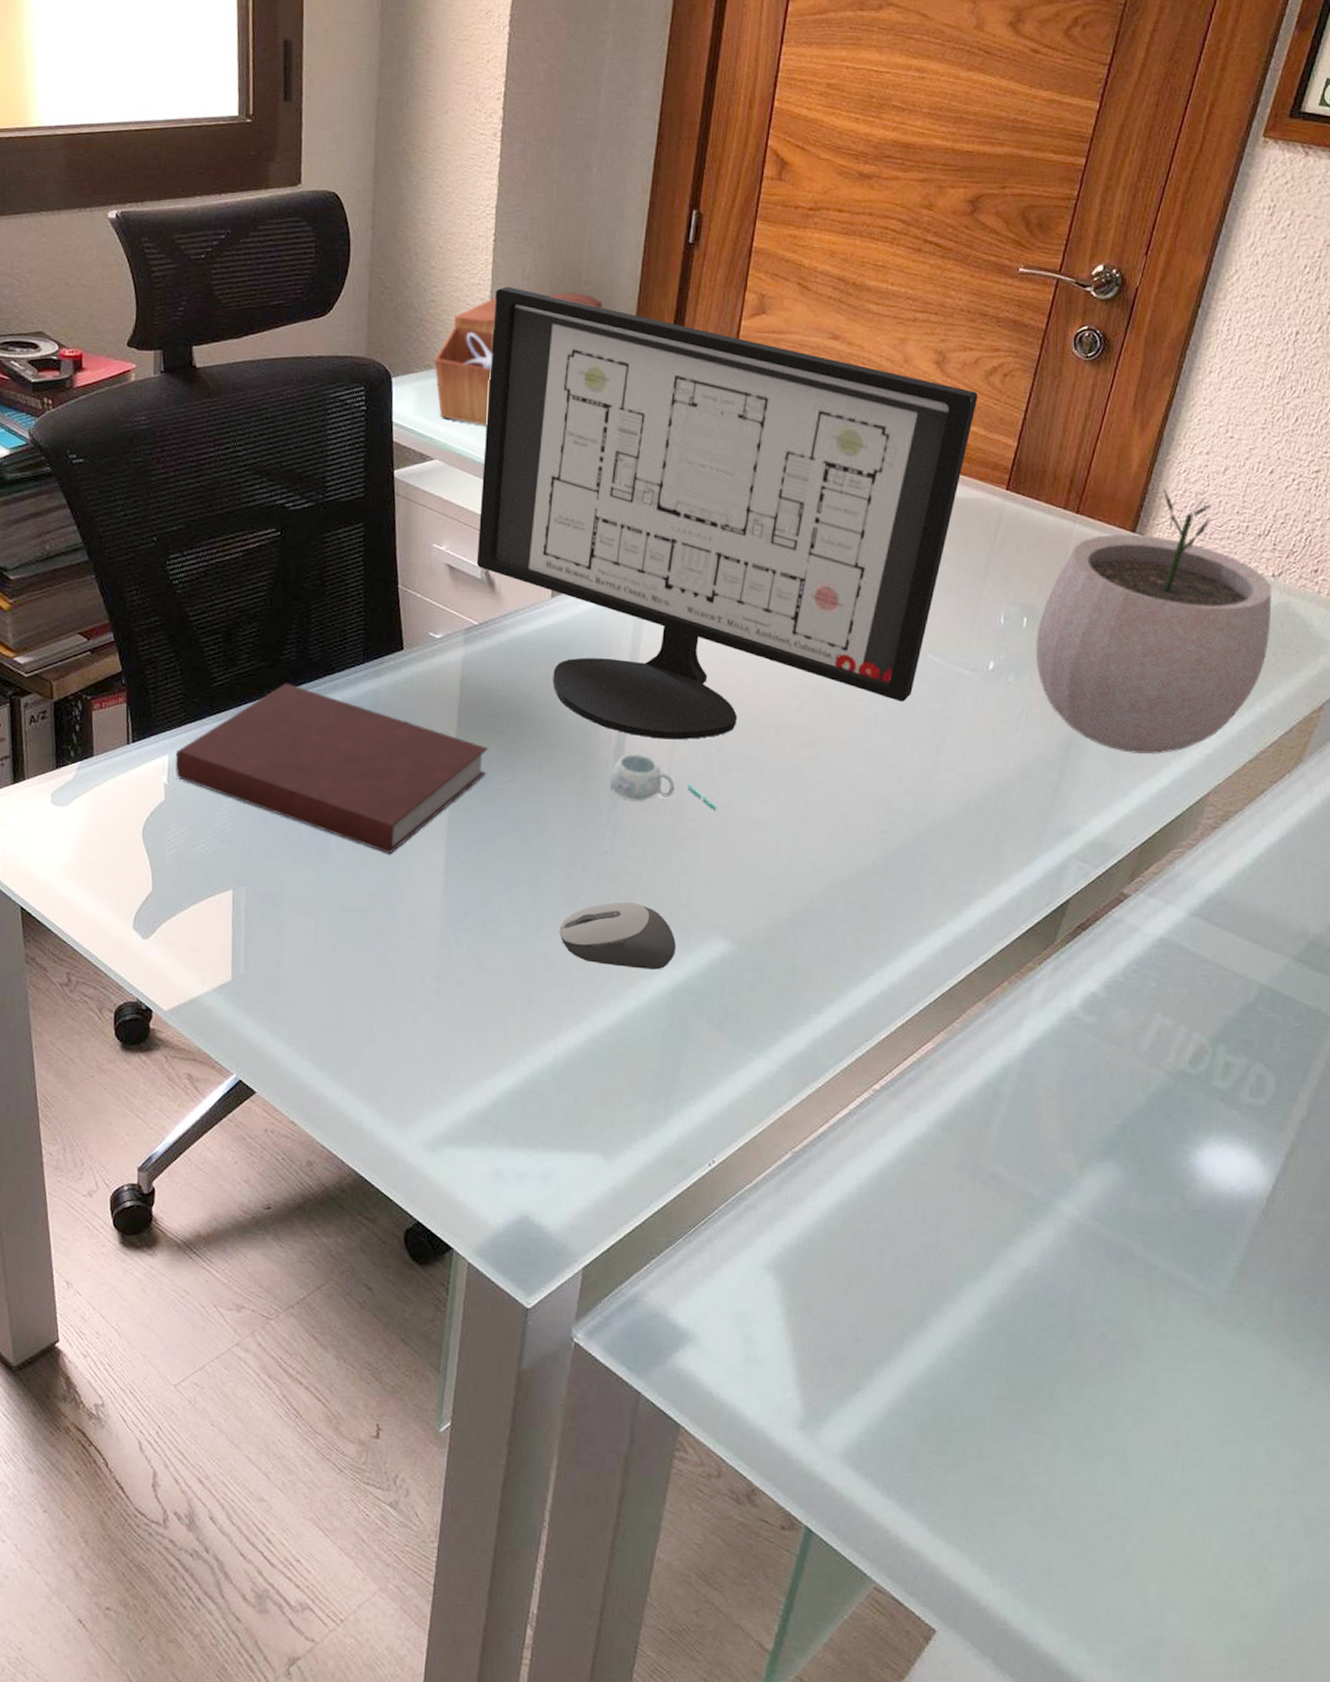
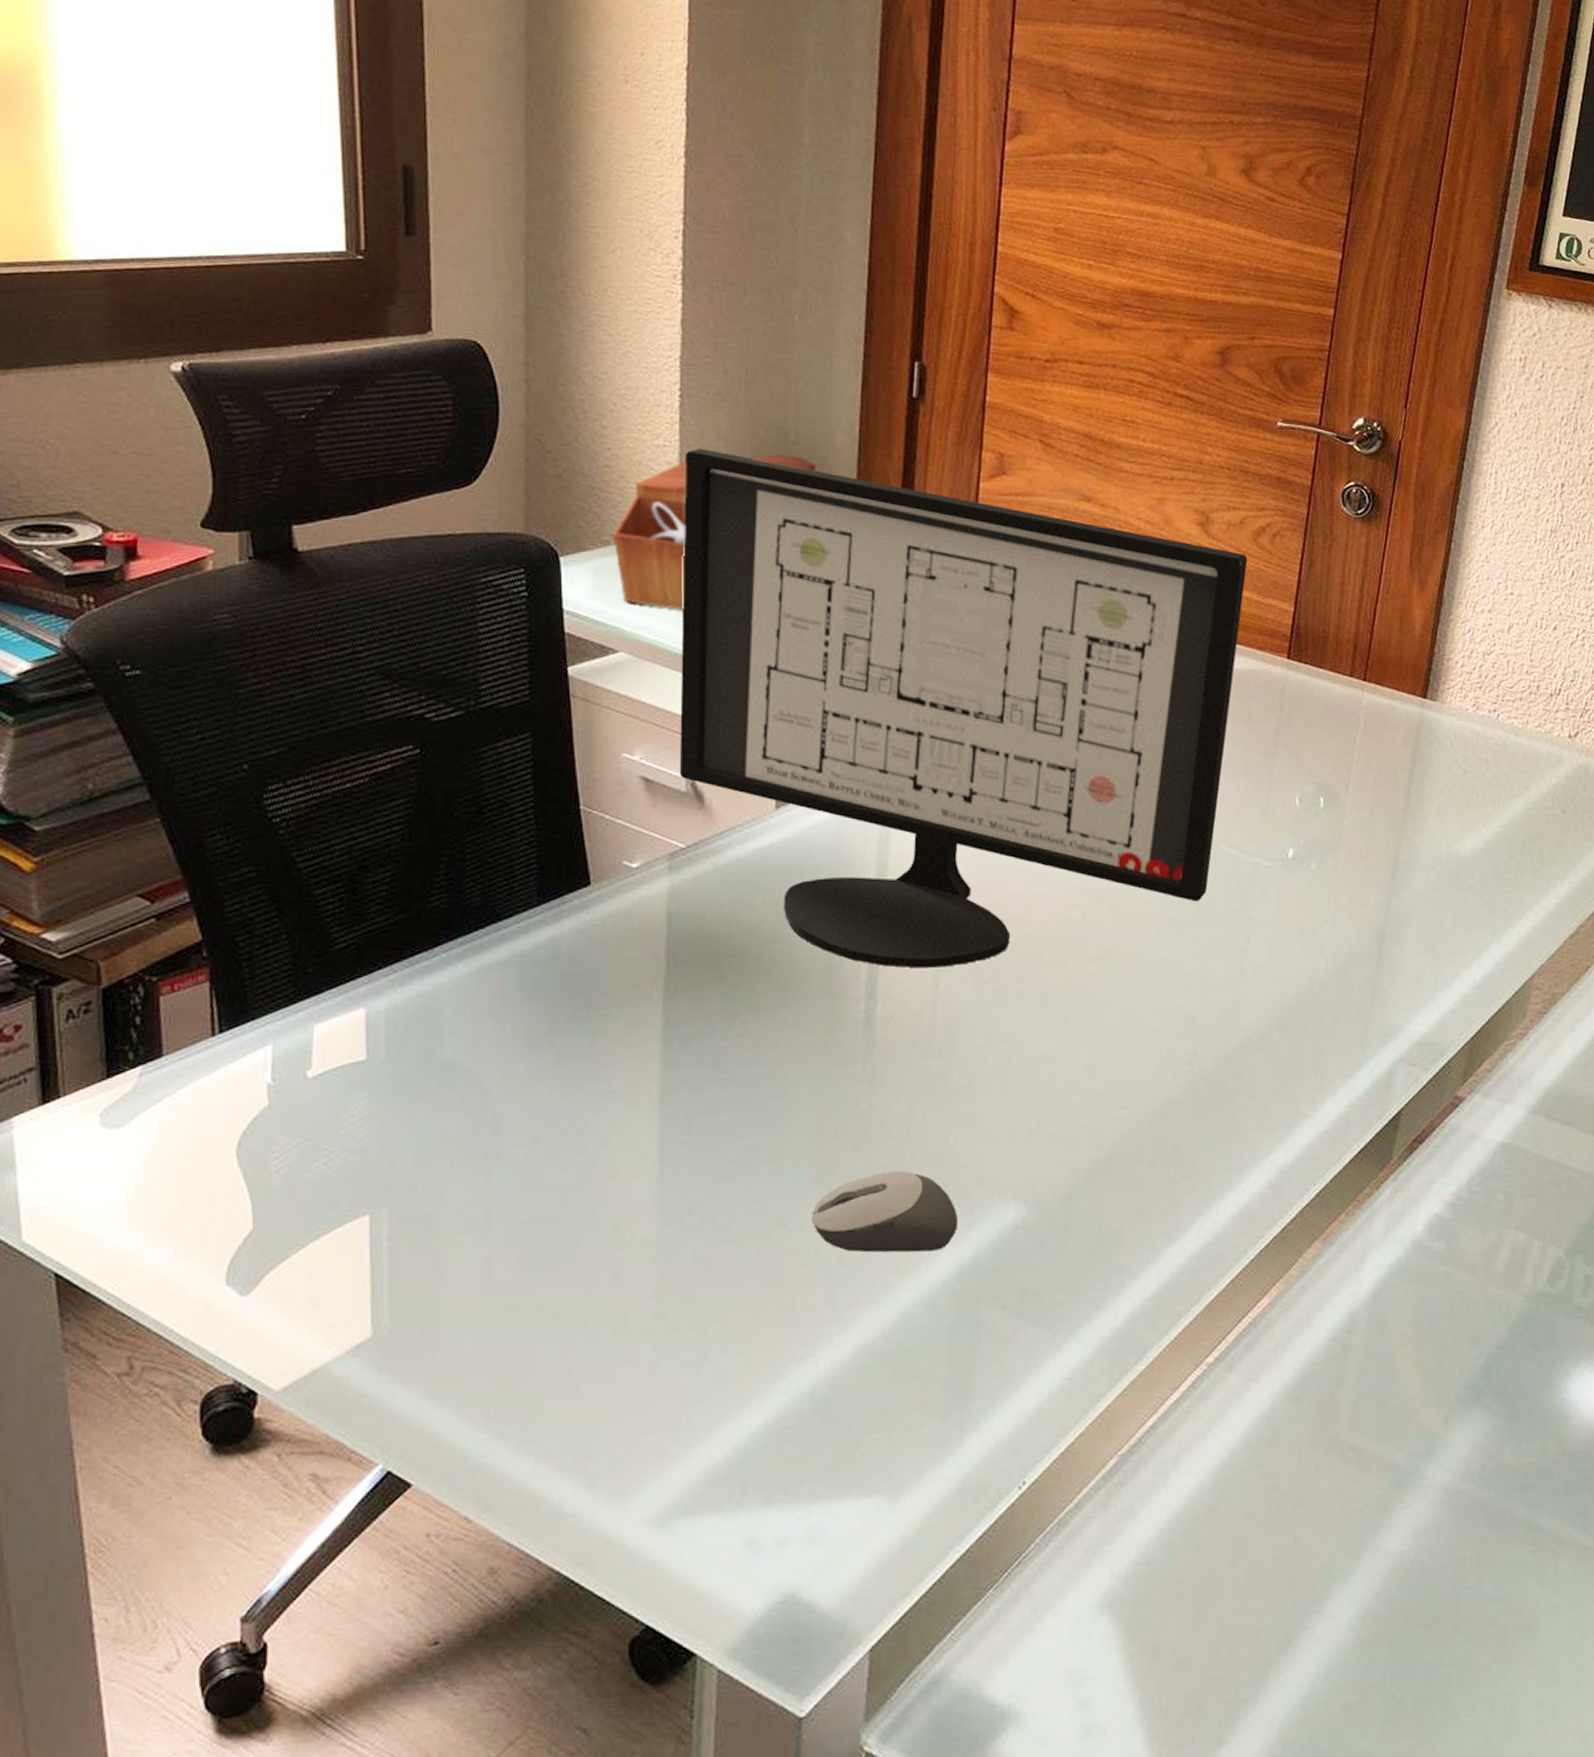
notebook: present [175,683,488,855] -> none [282,938,707,1145]
mug: present [610,753,717,811] -> none [863,988,995,1049]
plant pot: present [1035,489,1272,754] -> none [1335,650,1574,939]

